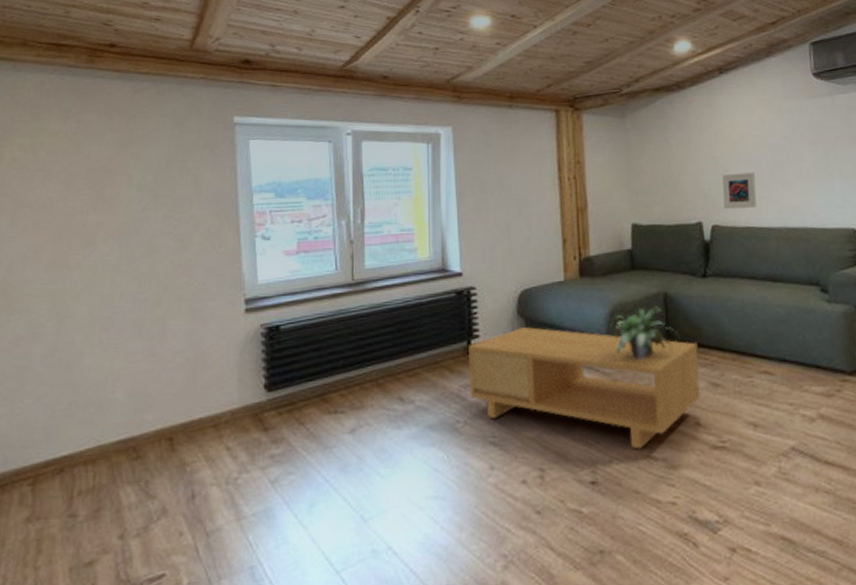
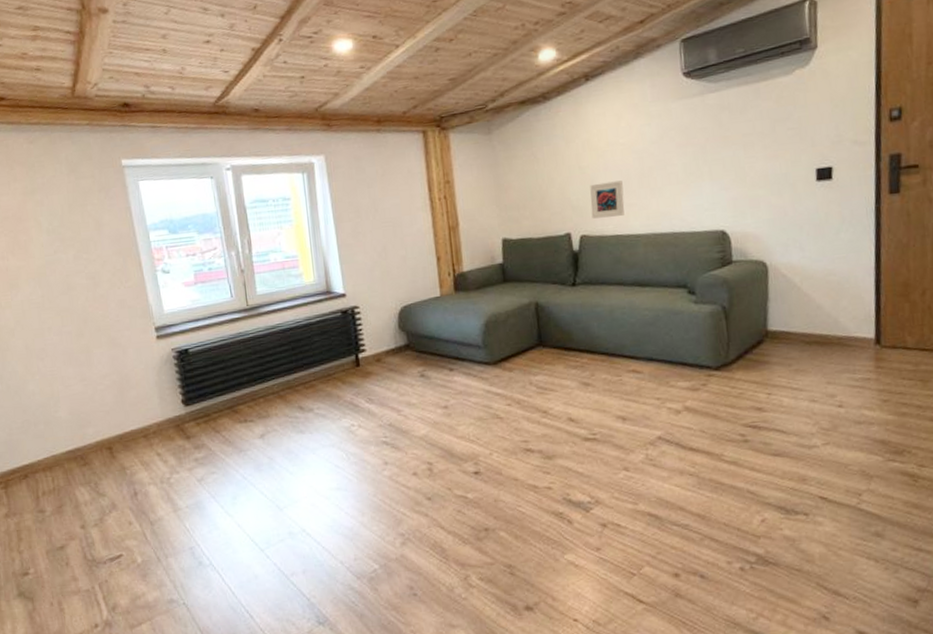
coffee table: present [468,327,700,450] -> none [357,340,572,444]
potted plant: present [610,306,682,359] -> none [485,315,553,365]

